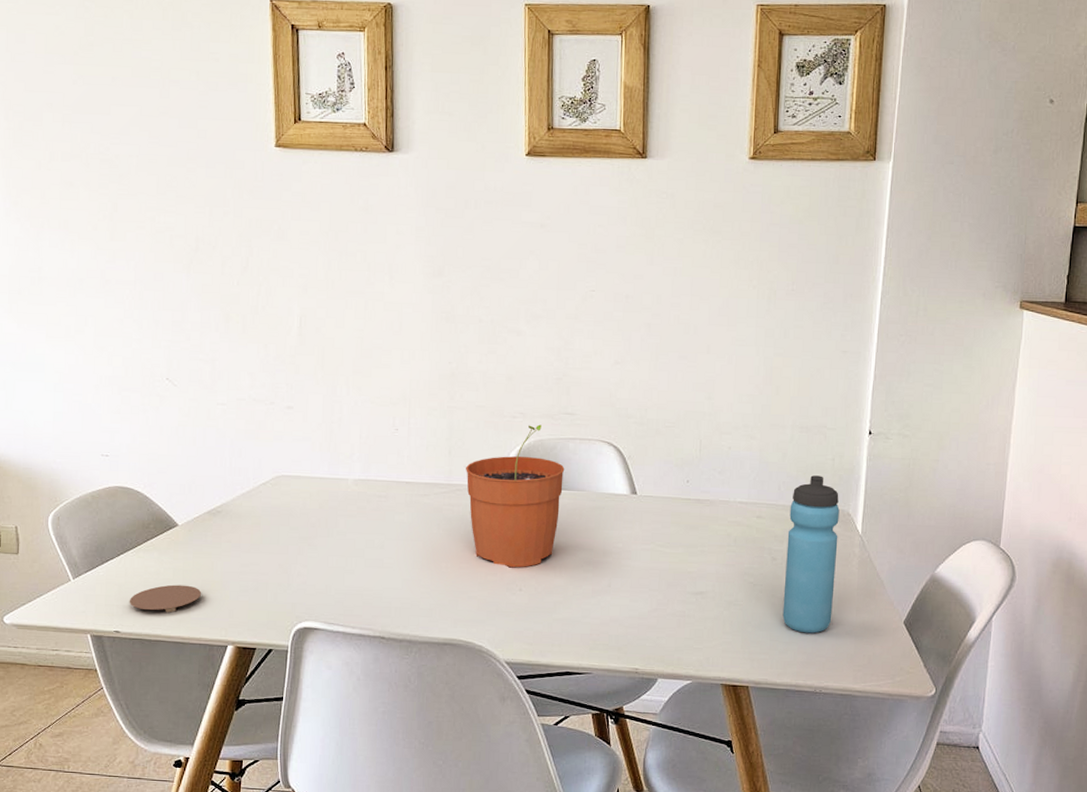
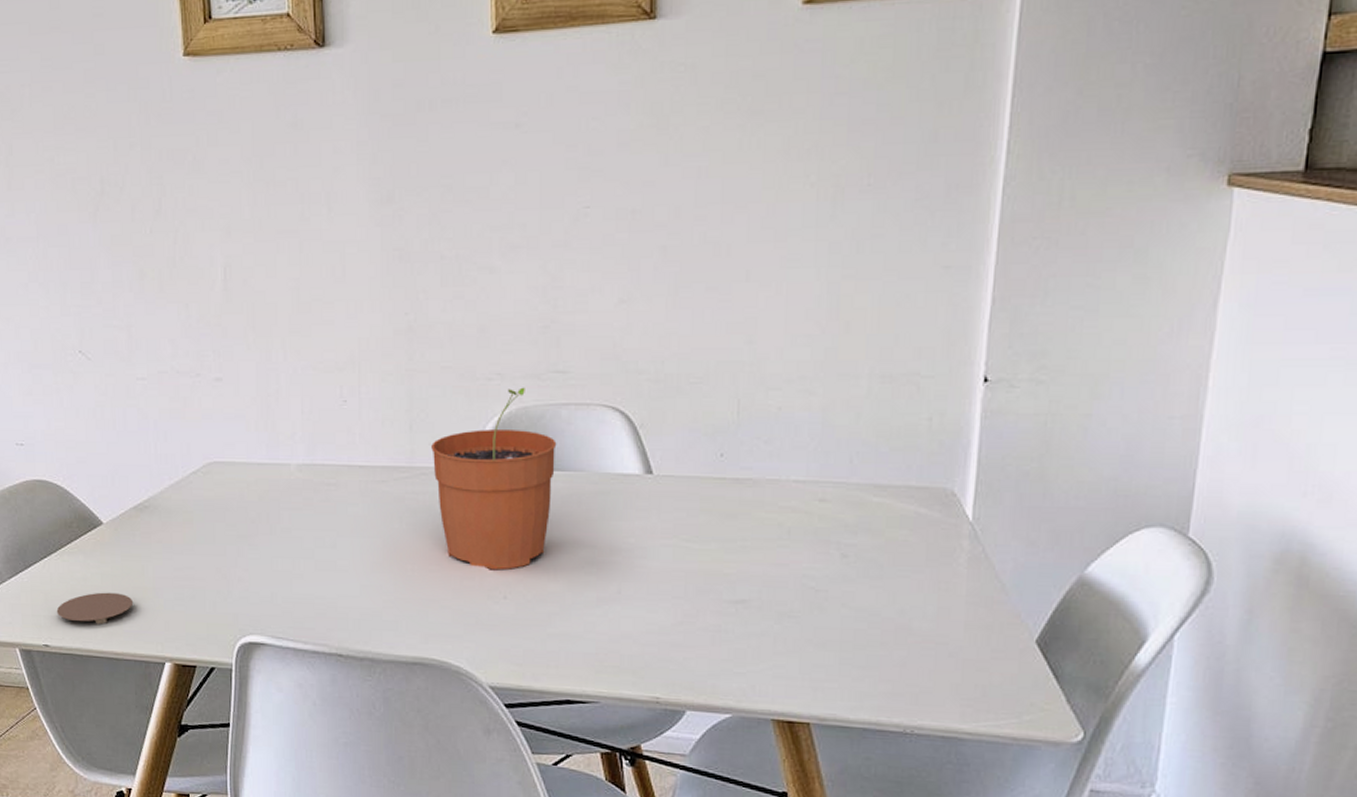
water bottle: present [782,475,840,634] -> none [857,442,940,656]

